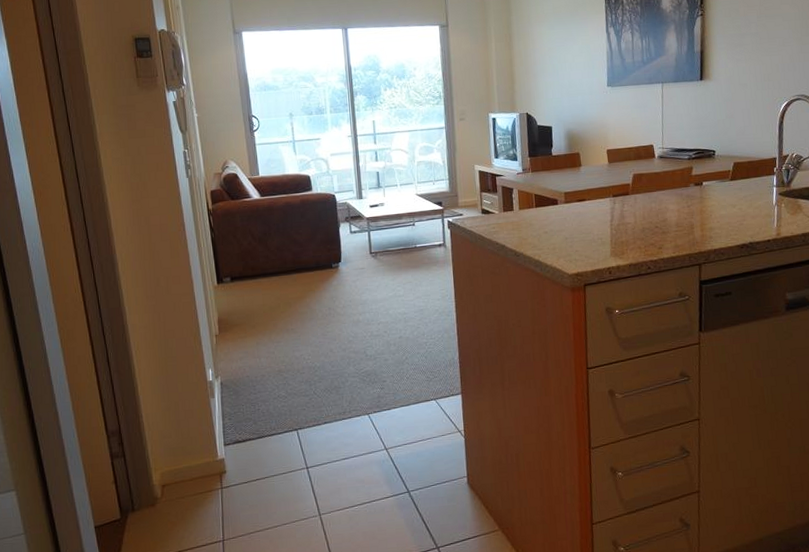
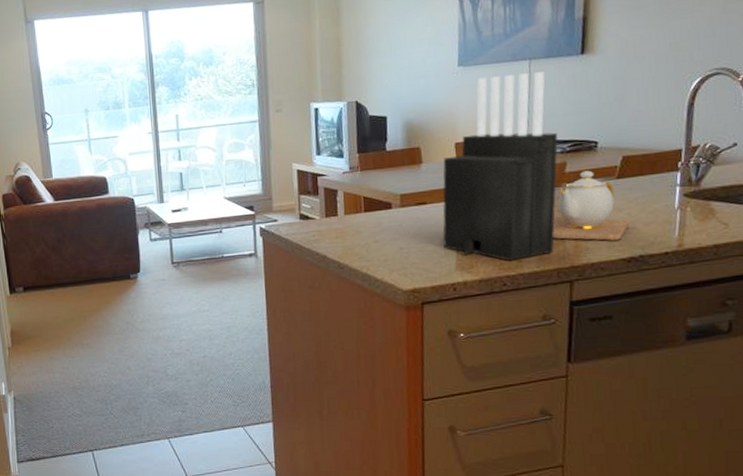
knife block: none [598,93,686,248] -> present [442,71,558,261]
teapot: none [684,174,741,231] -> present [552,170,629,241]

